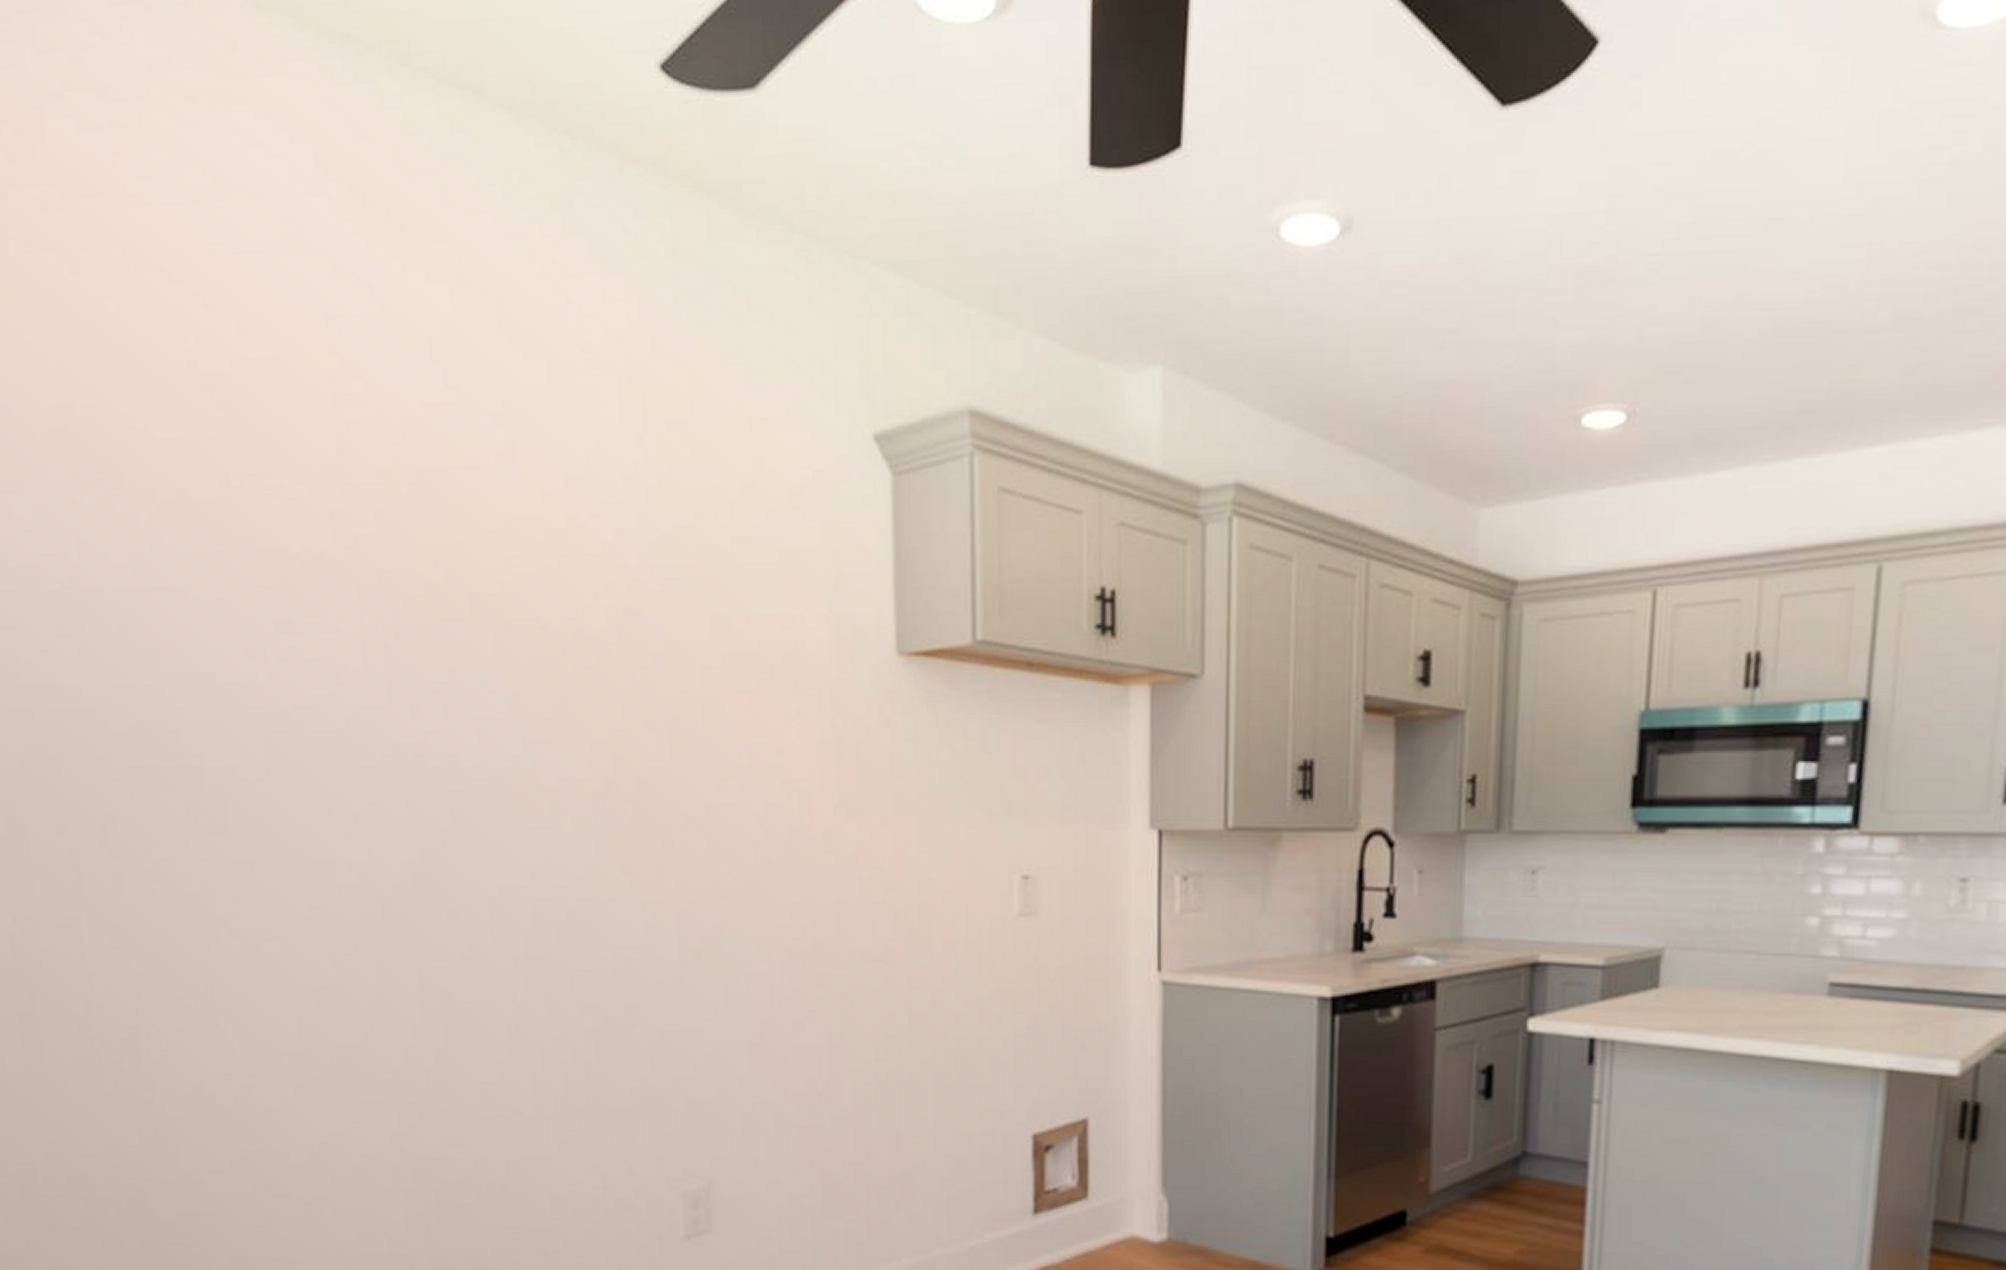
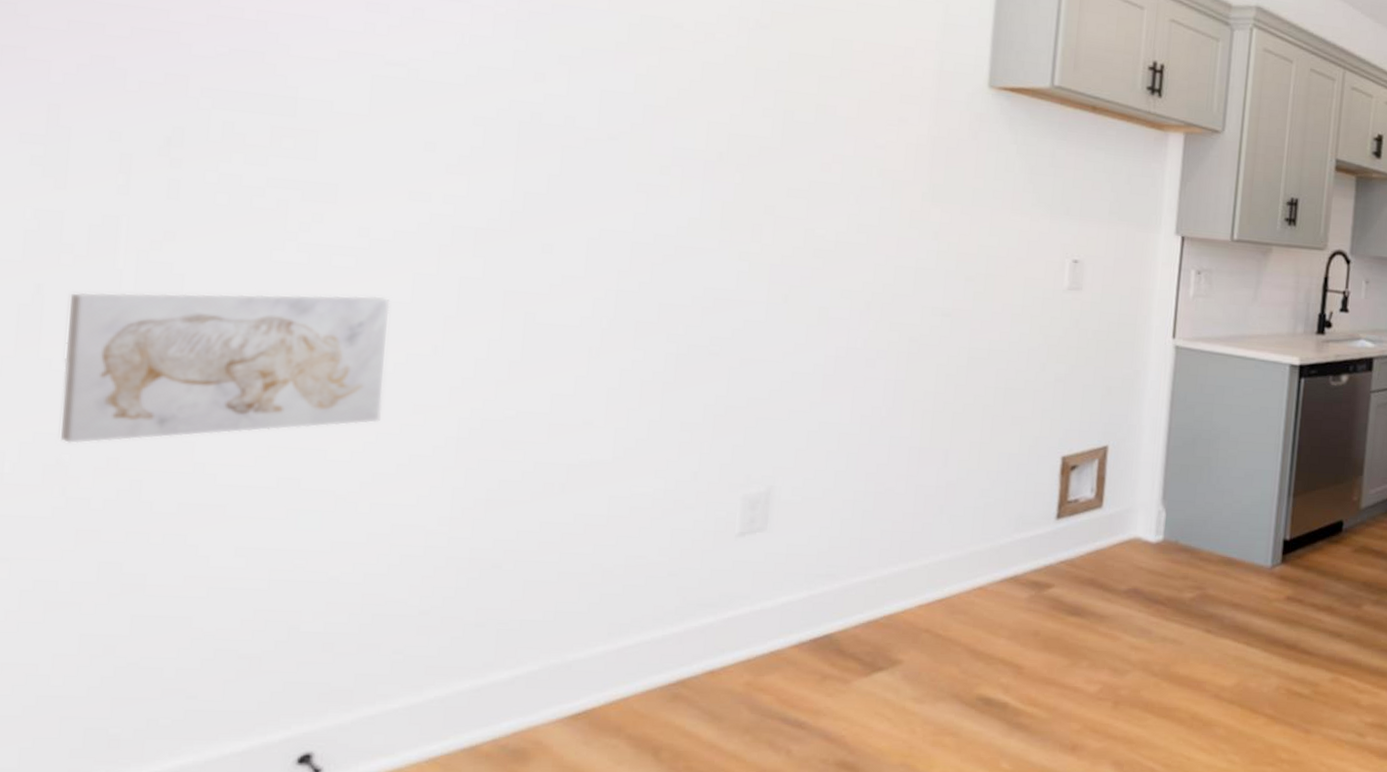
wall art: none [56,982,329,1153] -> present [61,292,390,444]

